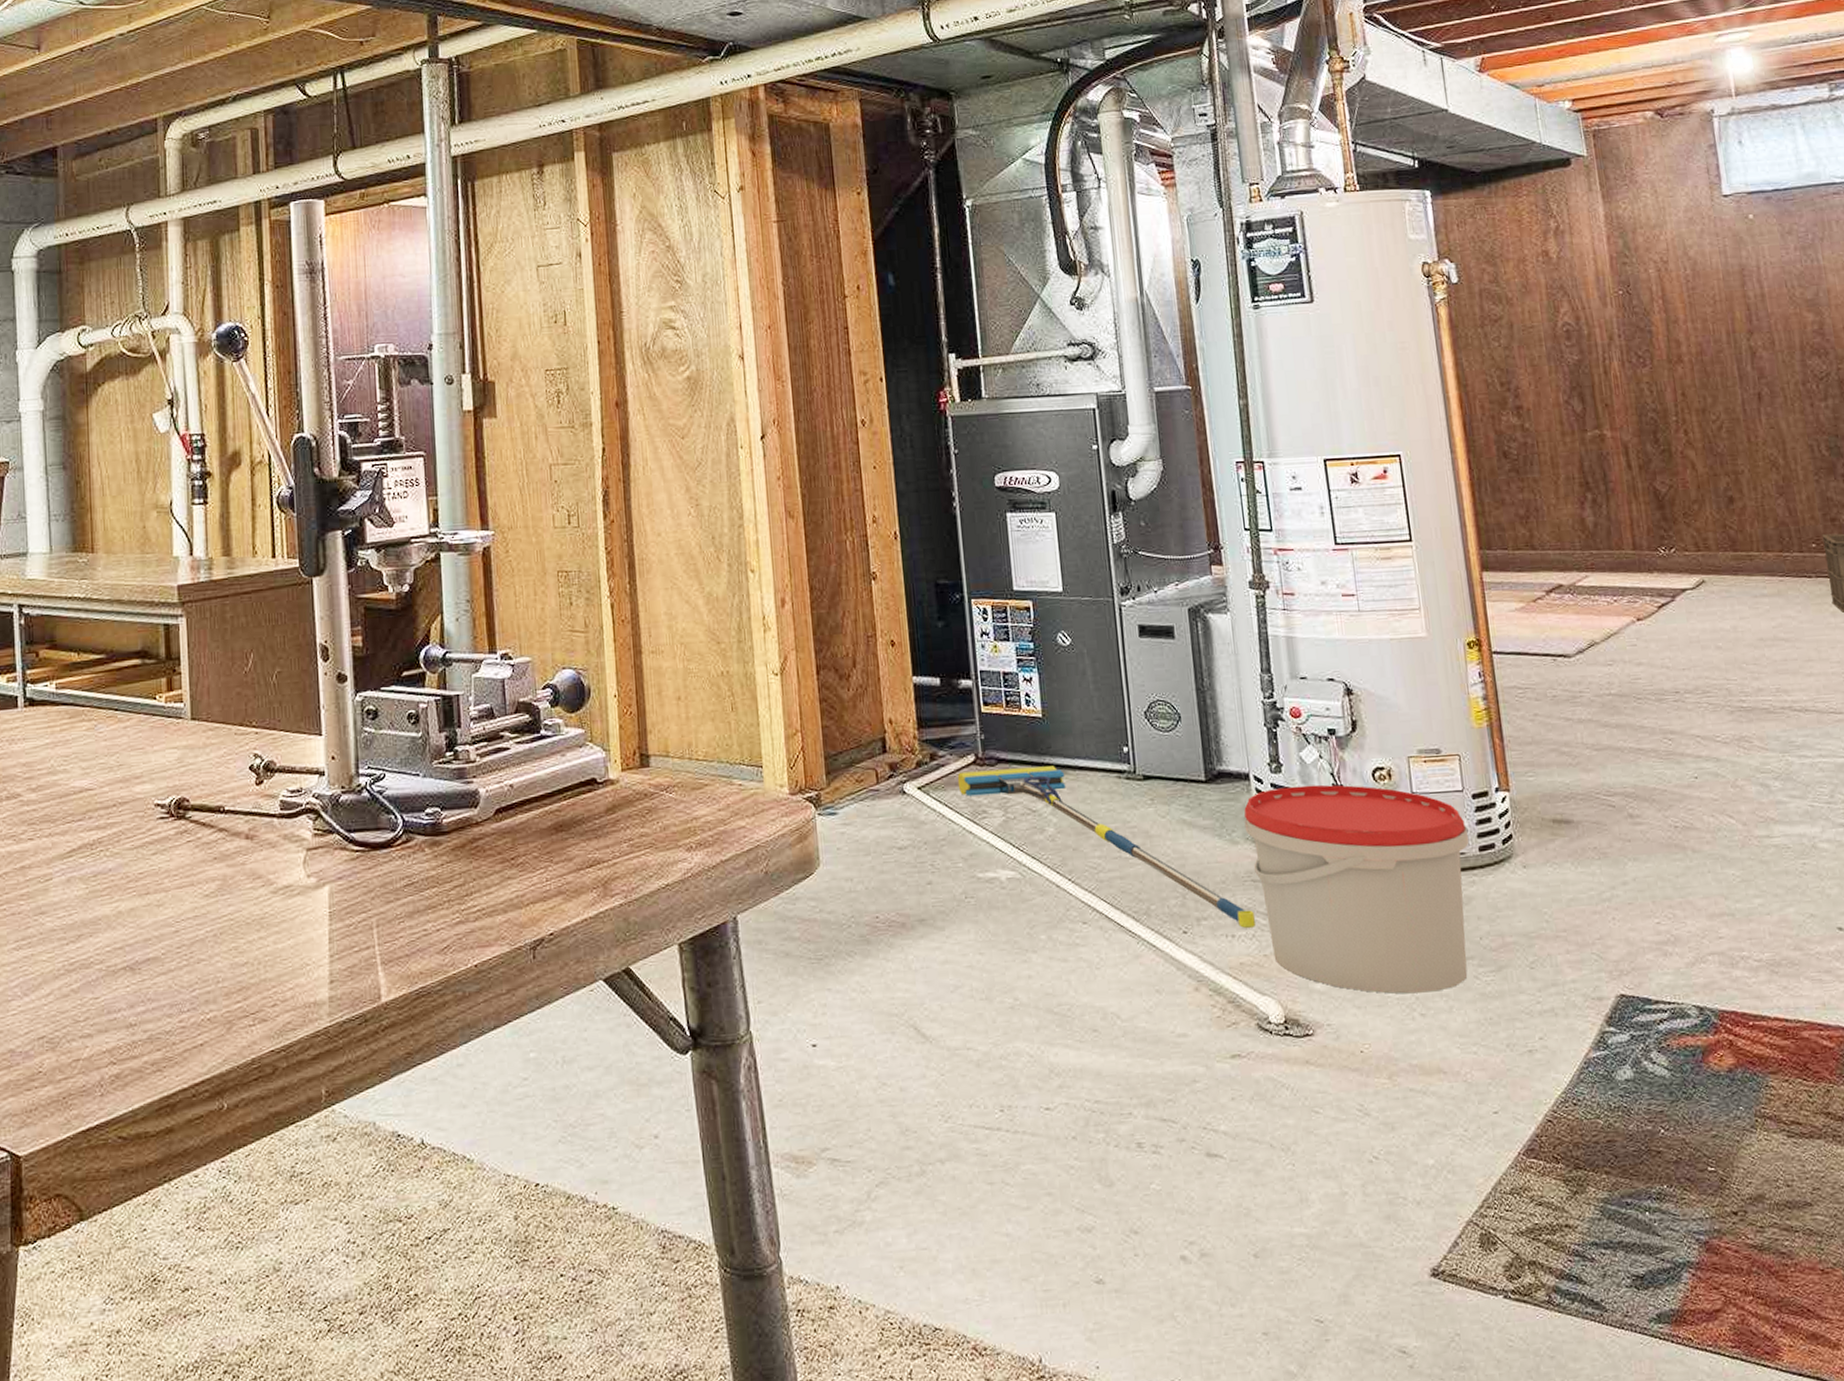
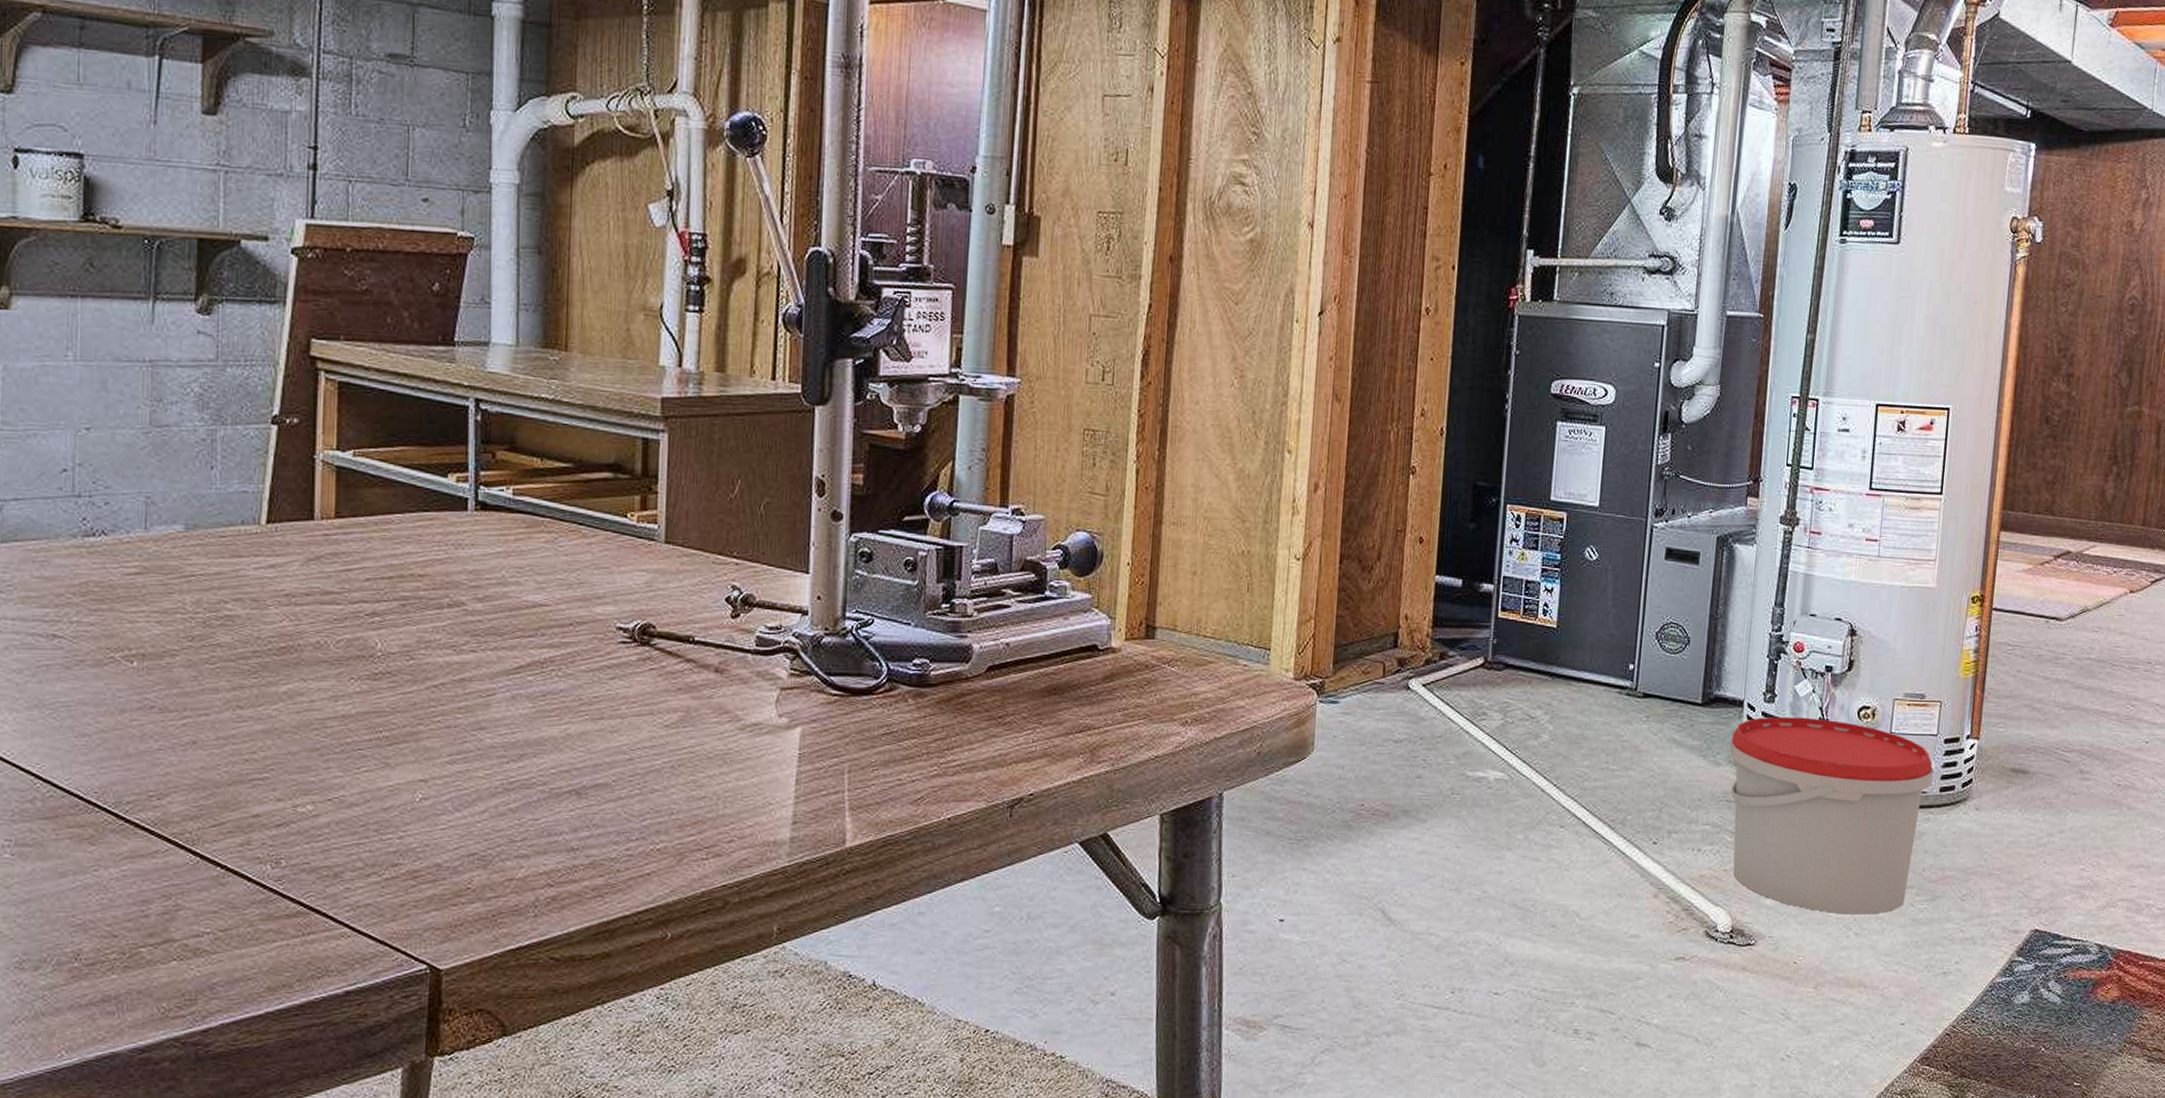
mop: present [957,766,1255,928] -> none [1462,674,1723,844]

